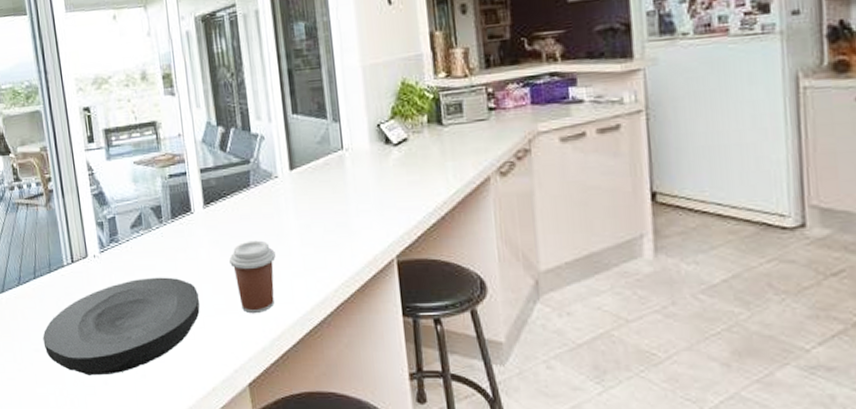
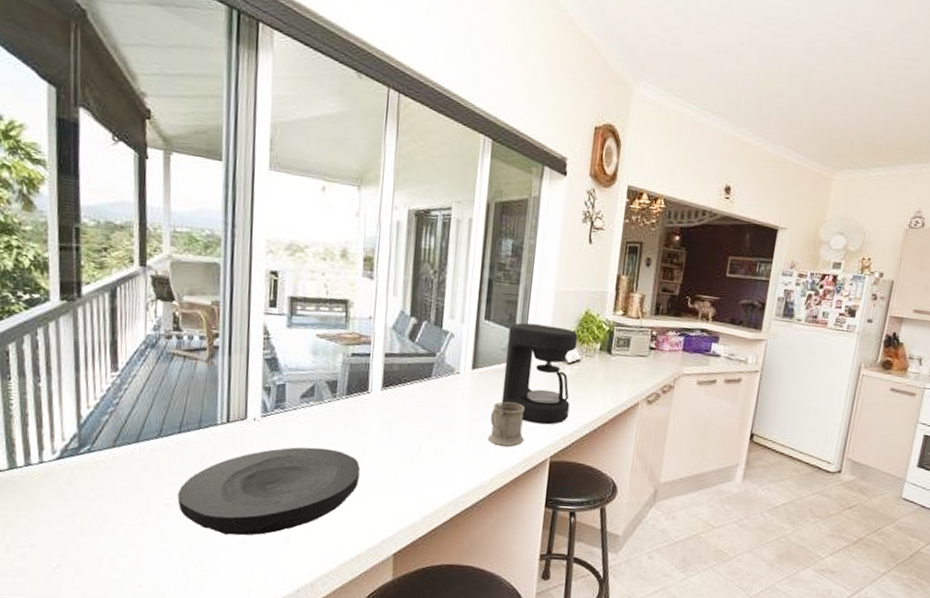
coffee cup: present [229,240,276,314] -> none [397,426,443,492]
mug: none [319,199,362,251] -> present [488,401,524,447]
coffee maker: none [320,105,408,220] -> present [501,323,578,425]

